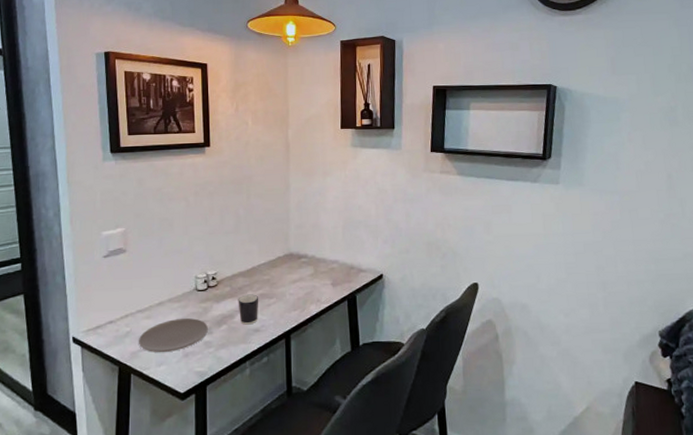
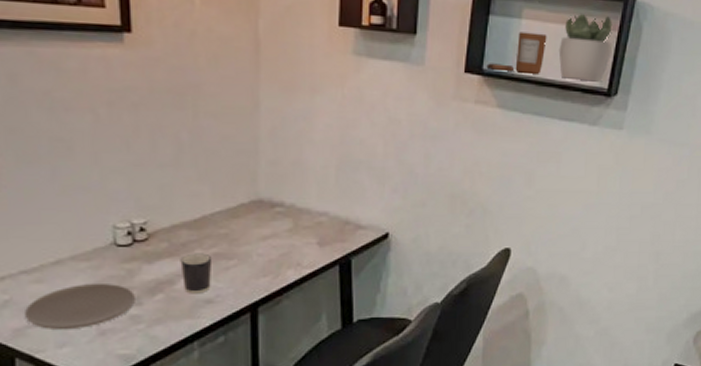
candle: none [448,119,491,149] -> present [488,31,547,75]
succulent plant: none [500,101,542,150] -> present [558,14,613,82]

